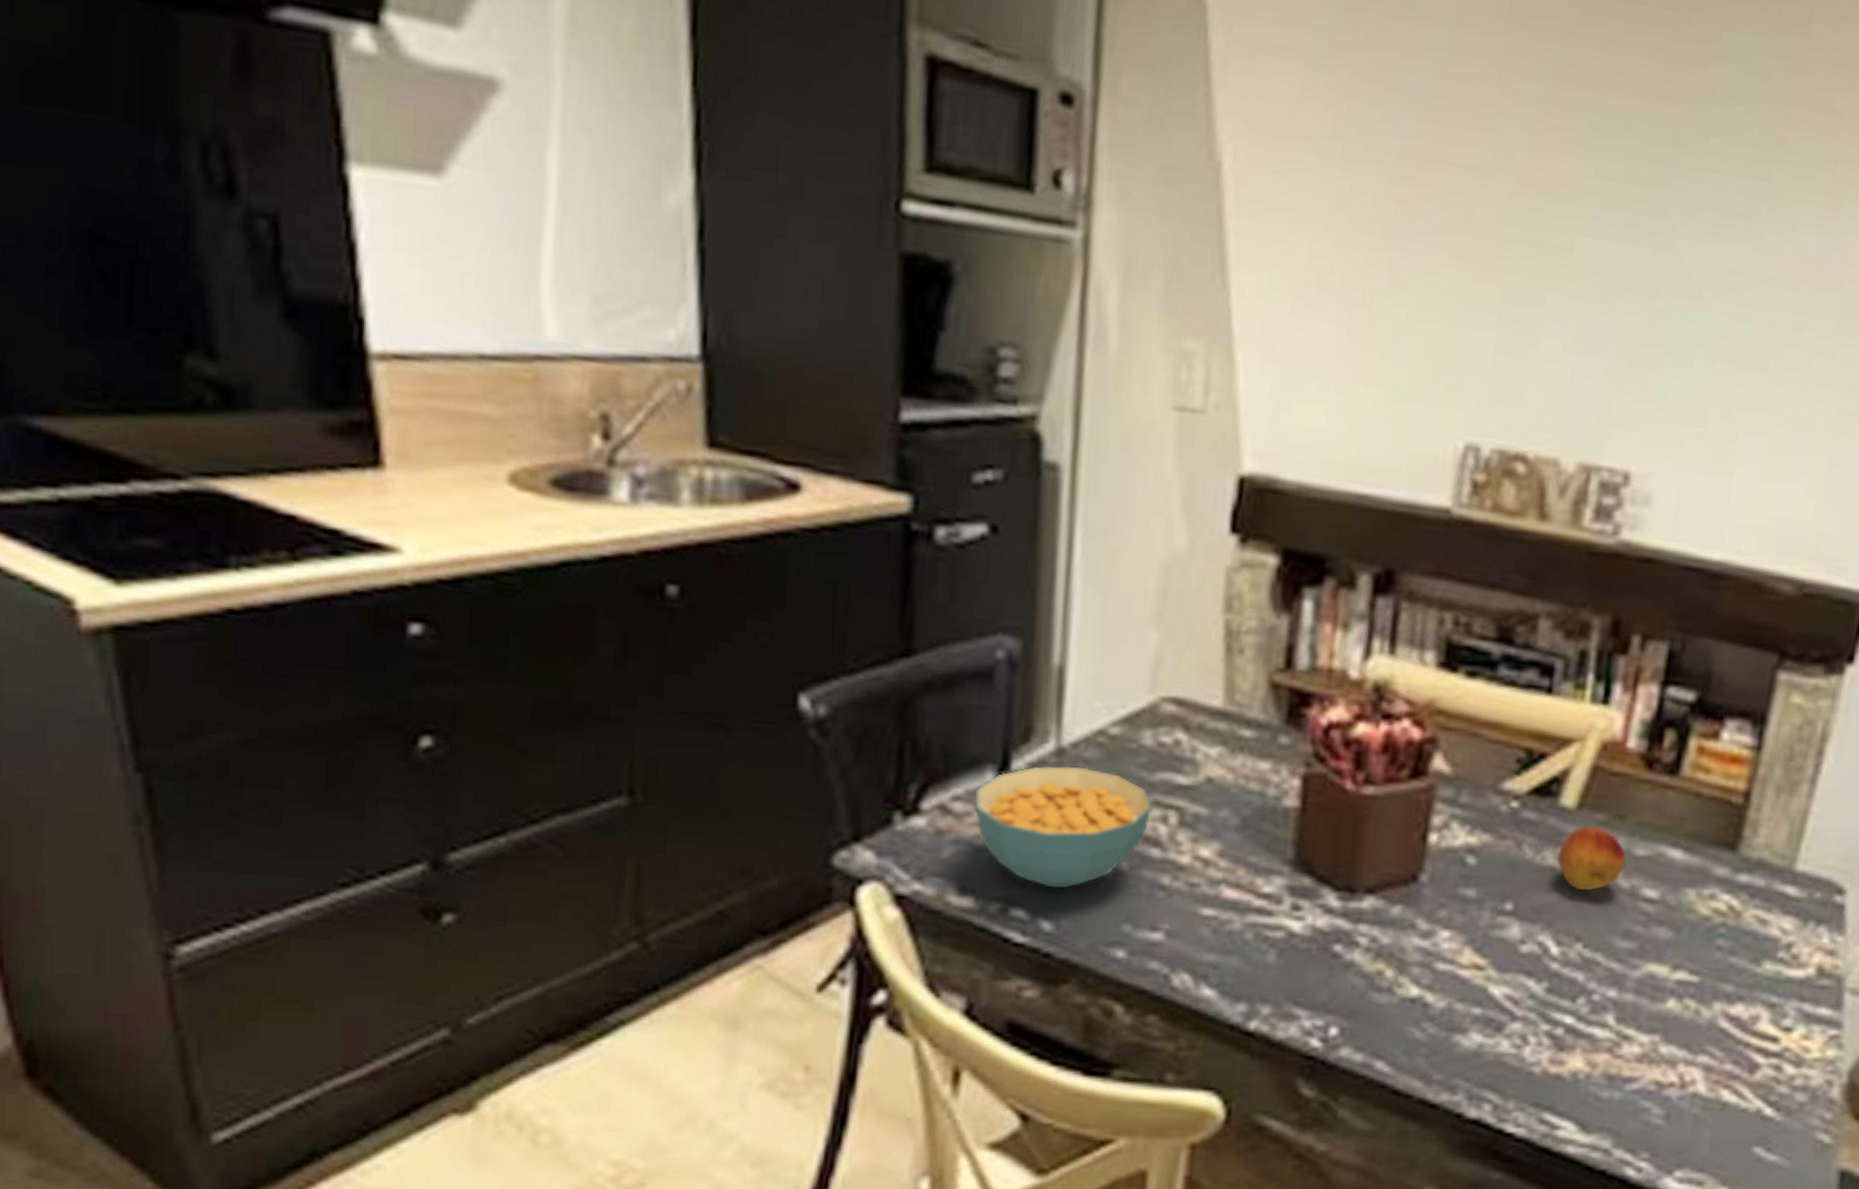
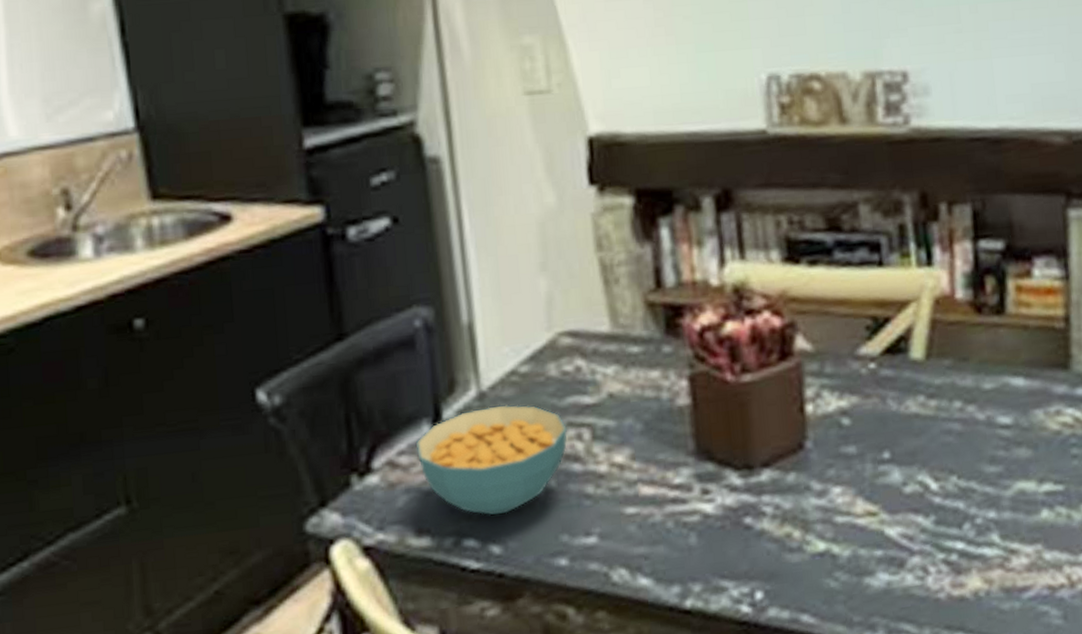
fruit: present [1556,826,1626,892] -> none [917,371,978,430]

